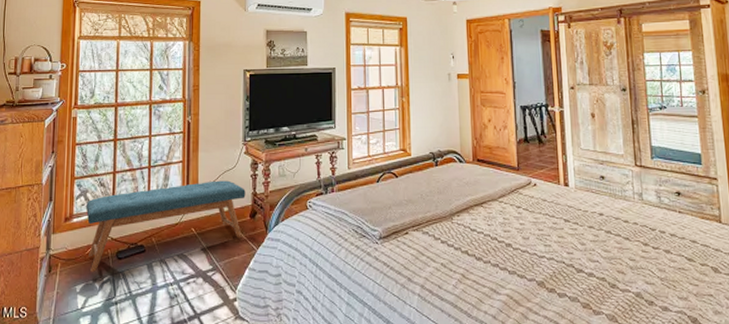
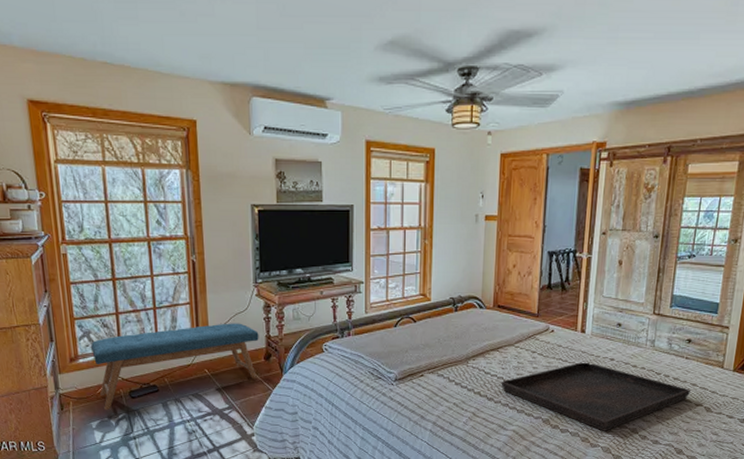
serving tray: none [488,217,692,296] -> present [501,362,690,431]

